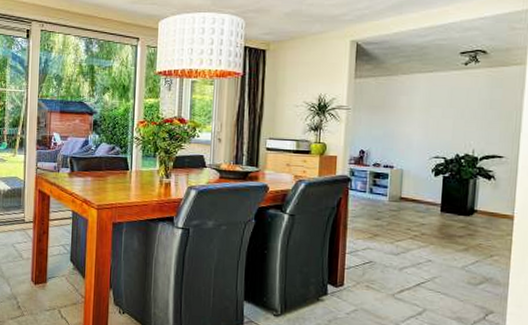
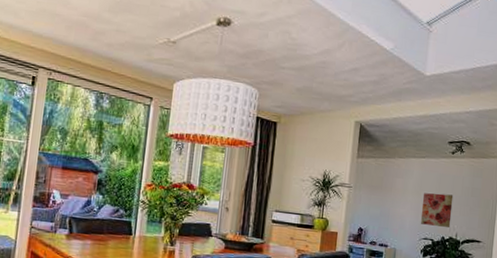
wall art: none [430,108,468,144] -> present [420,193,454,227]

